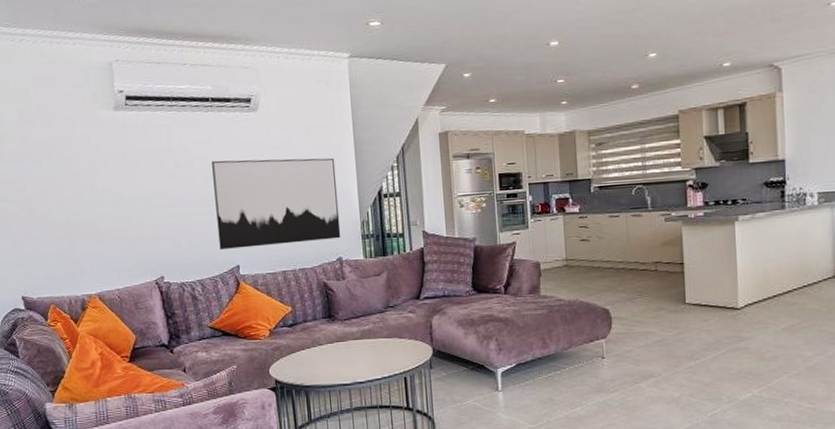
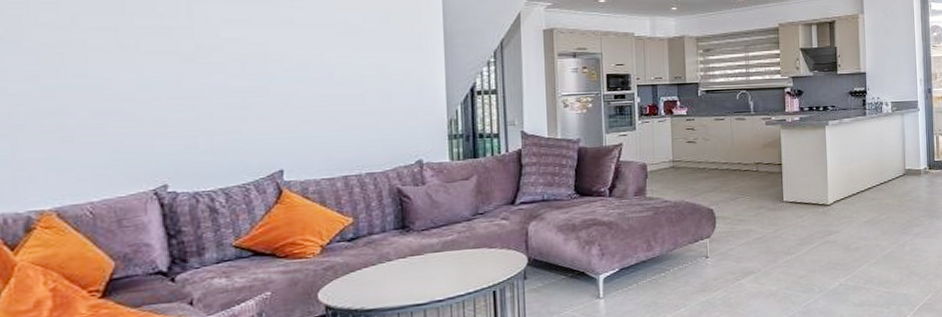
wall art: present [212,158,341,251] -> none [251,44,423,152]

